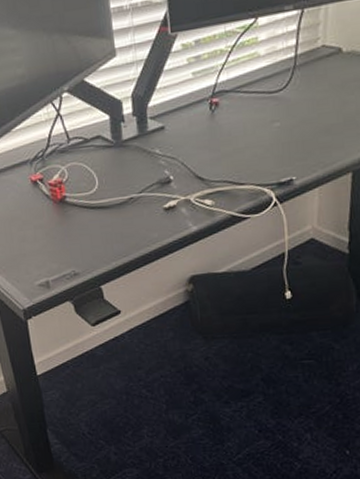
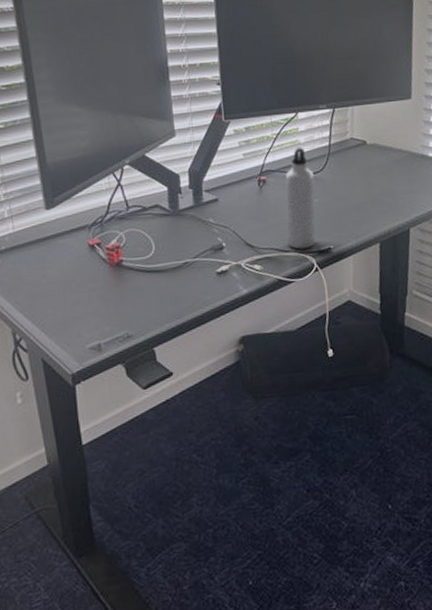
water bottle: none [240,60,277,182] -> present [285,147,316,250]

